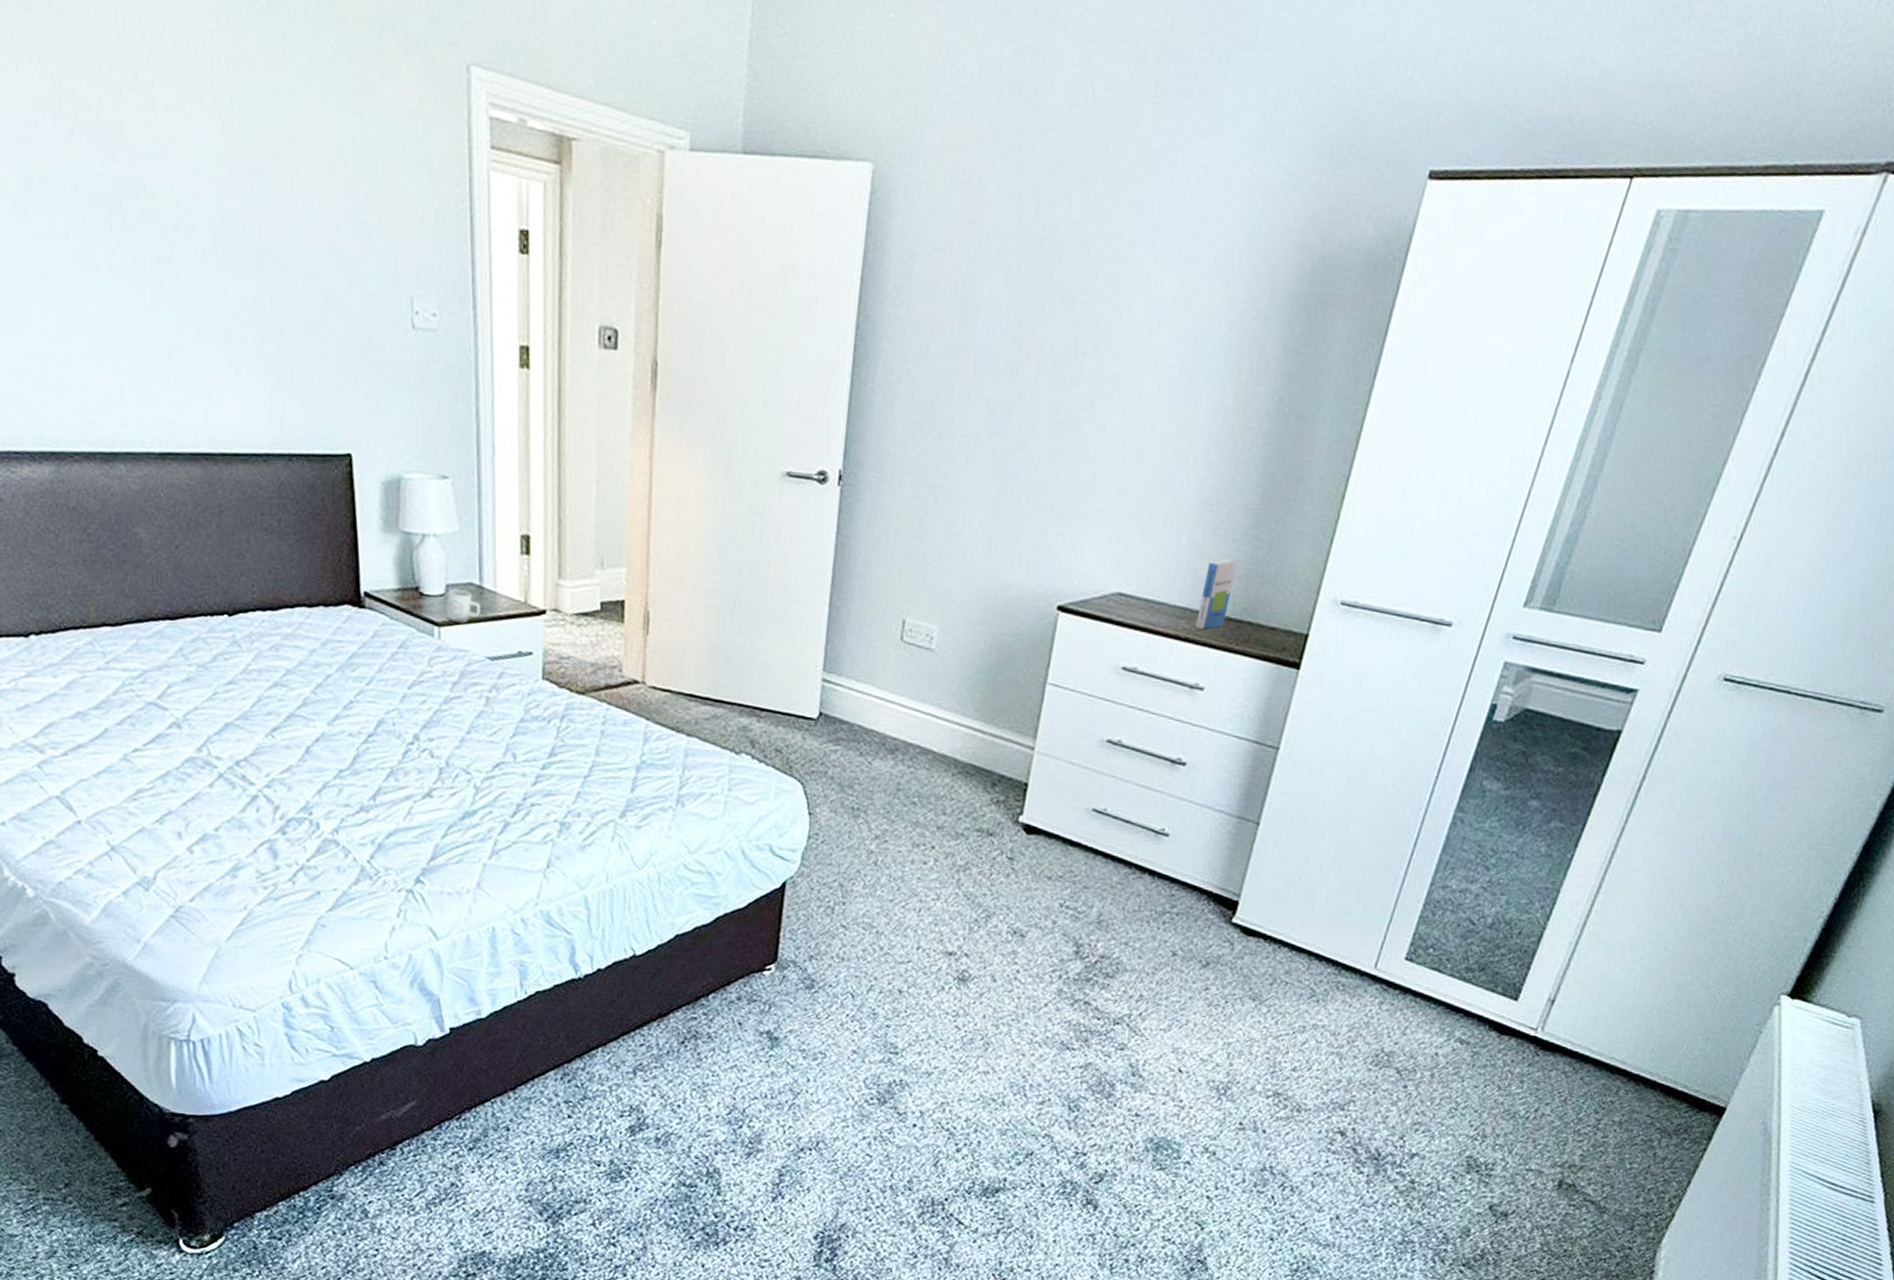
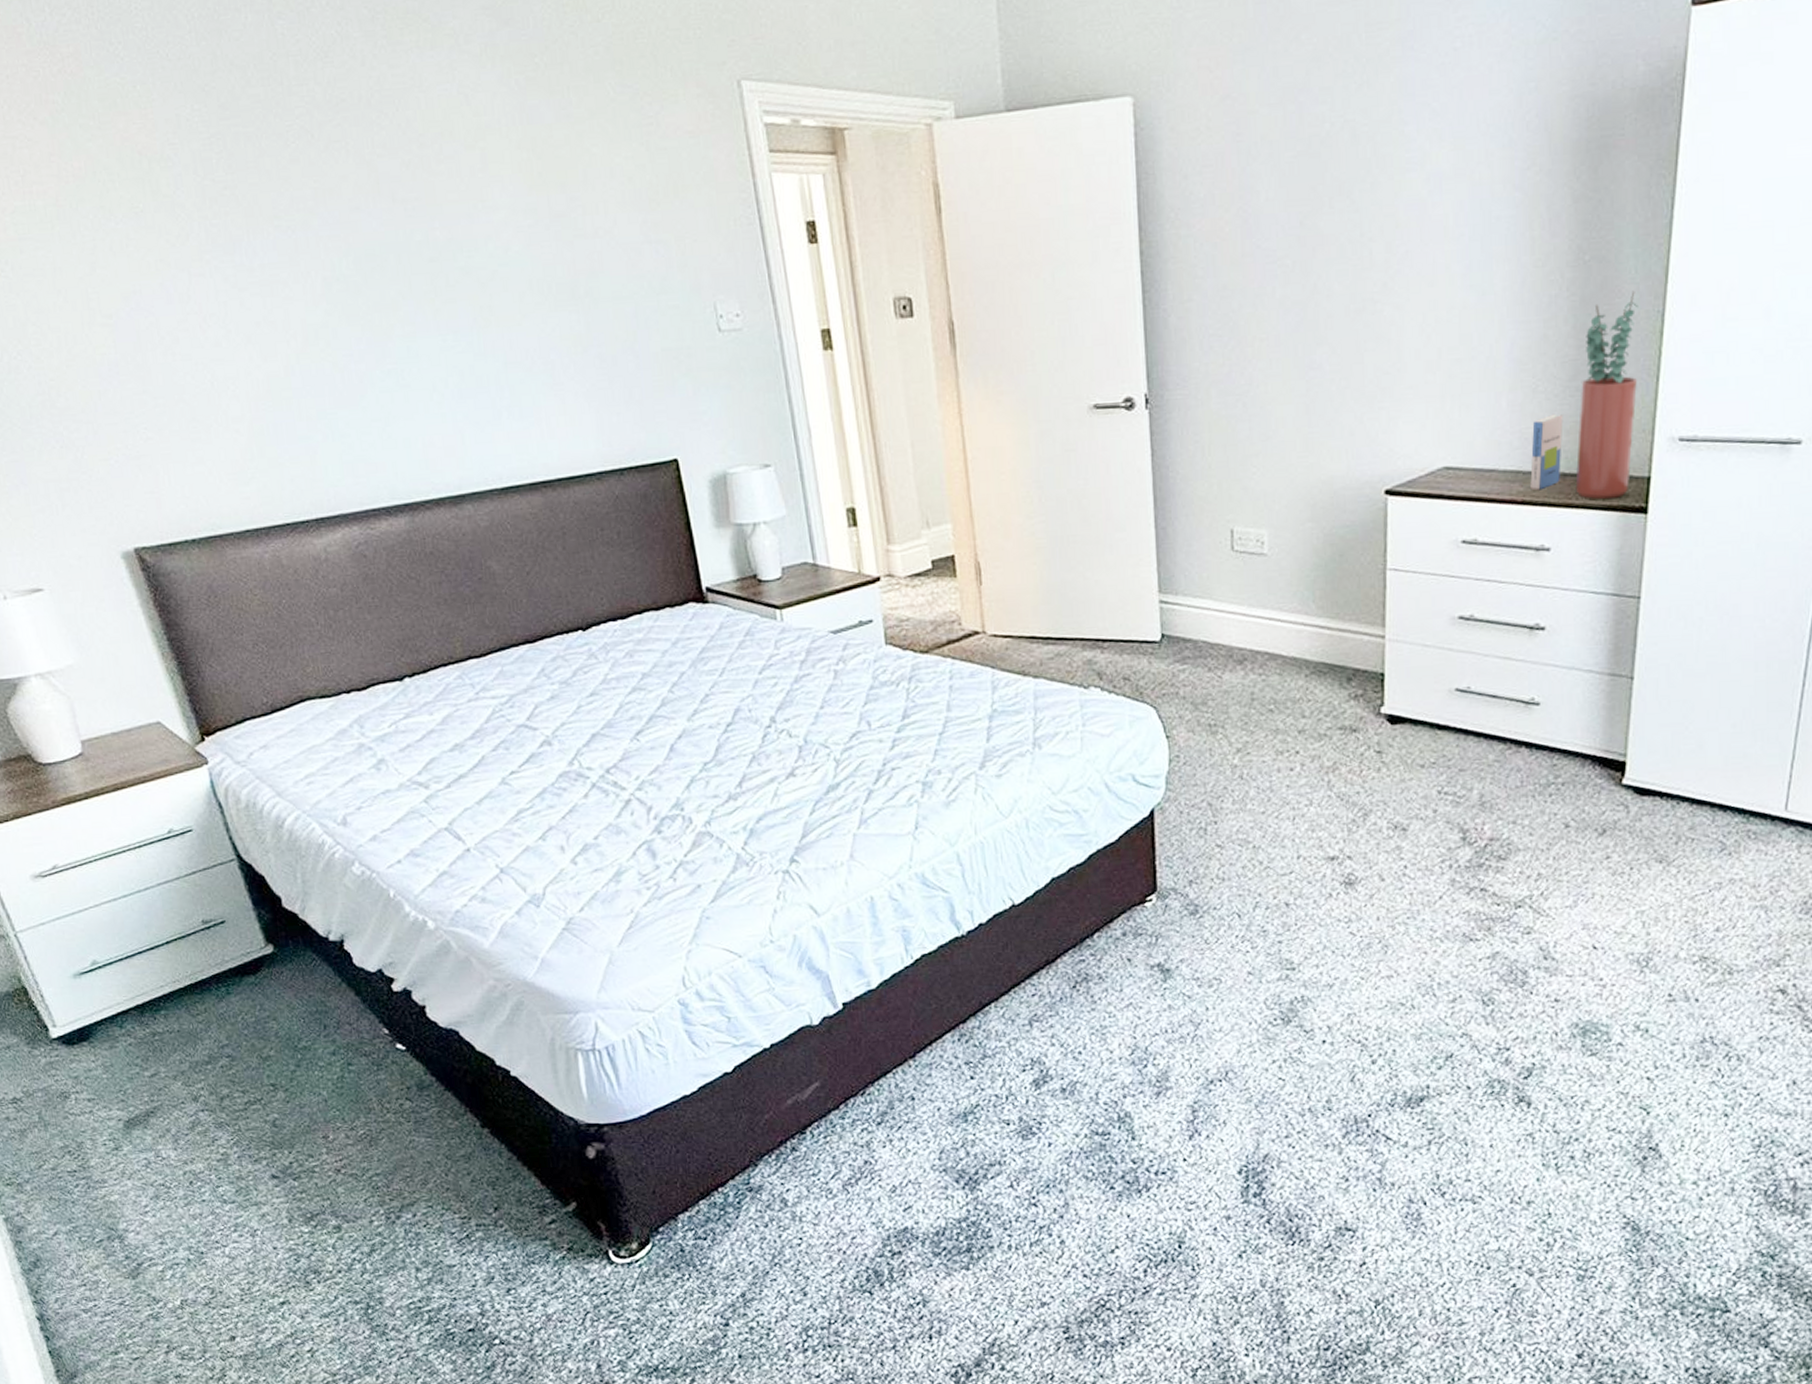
mug: present [445,589,481,624] -> none [784,570,818,603]
vase: none [1237,451,1327,650] -> present [1575,290,1638,500]

